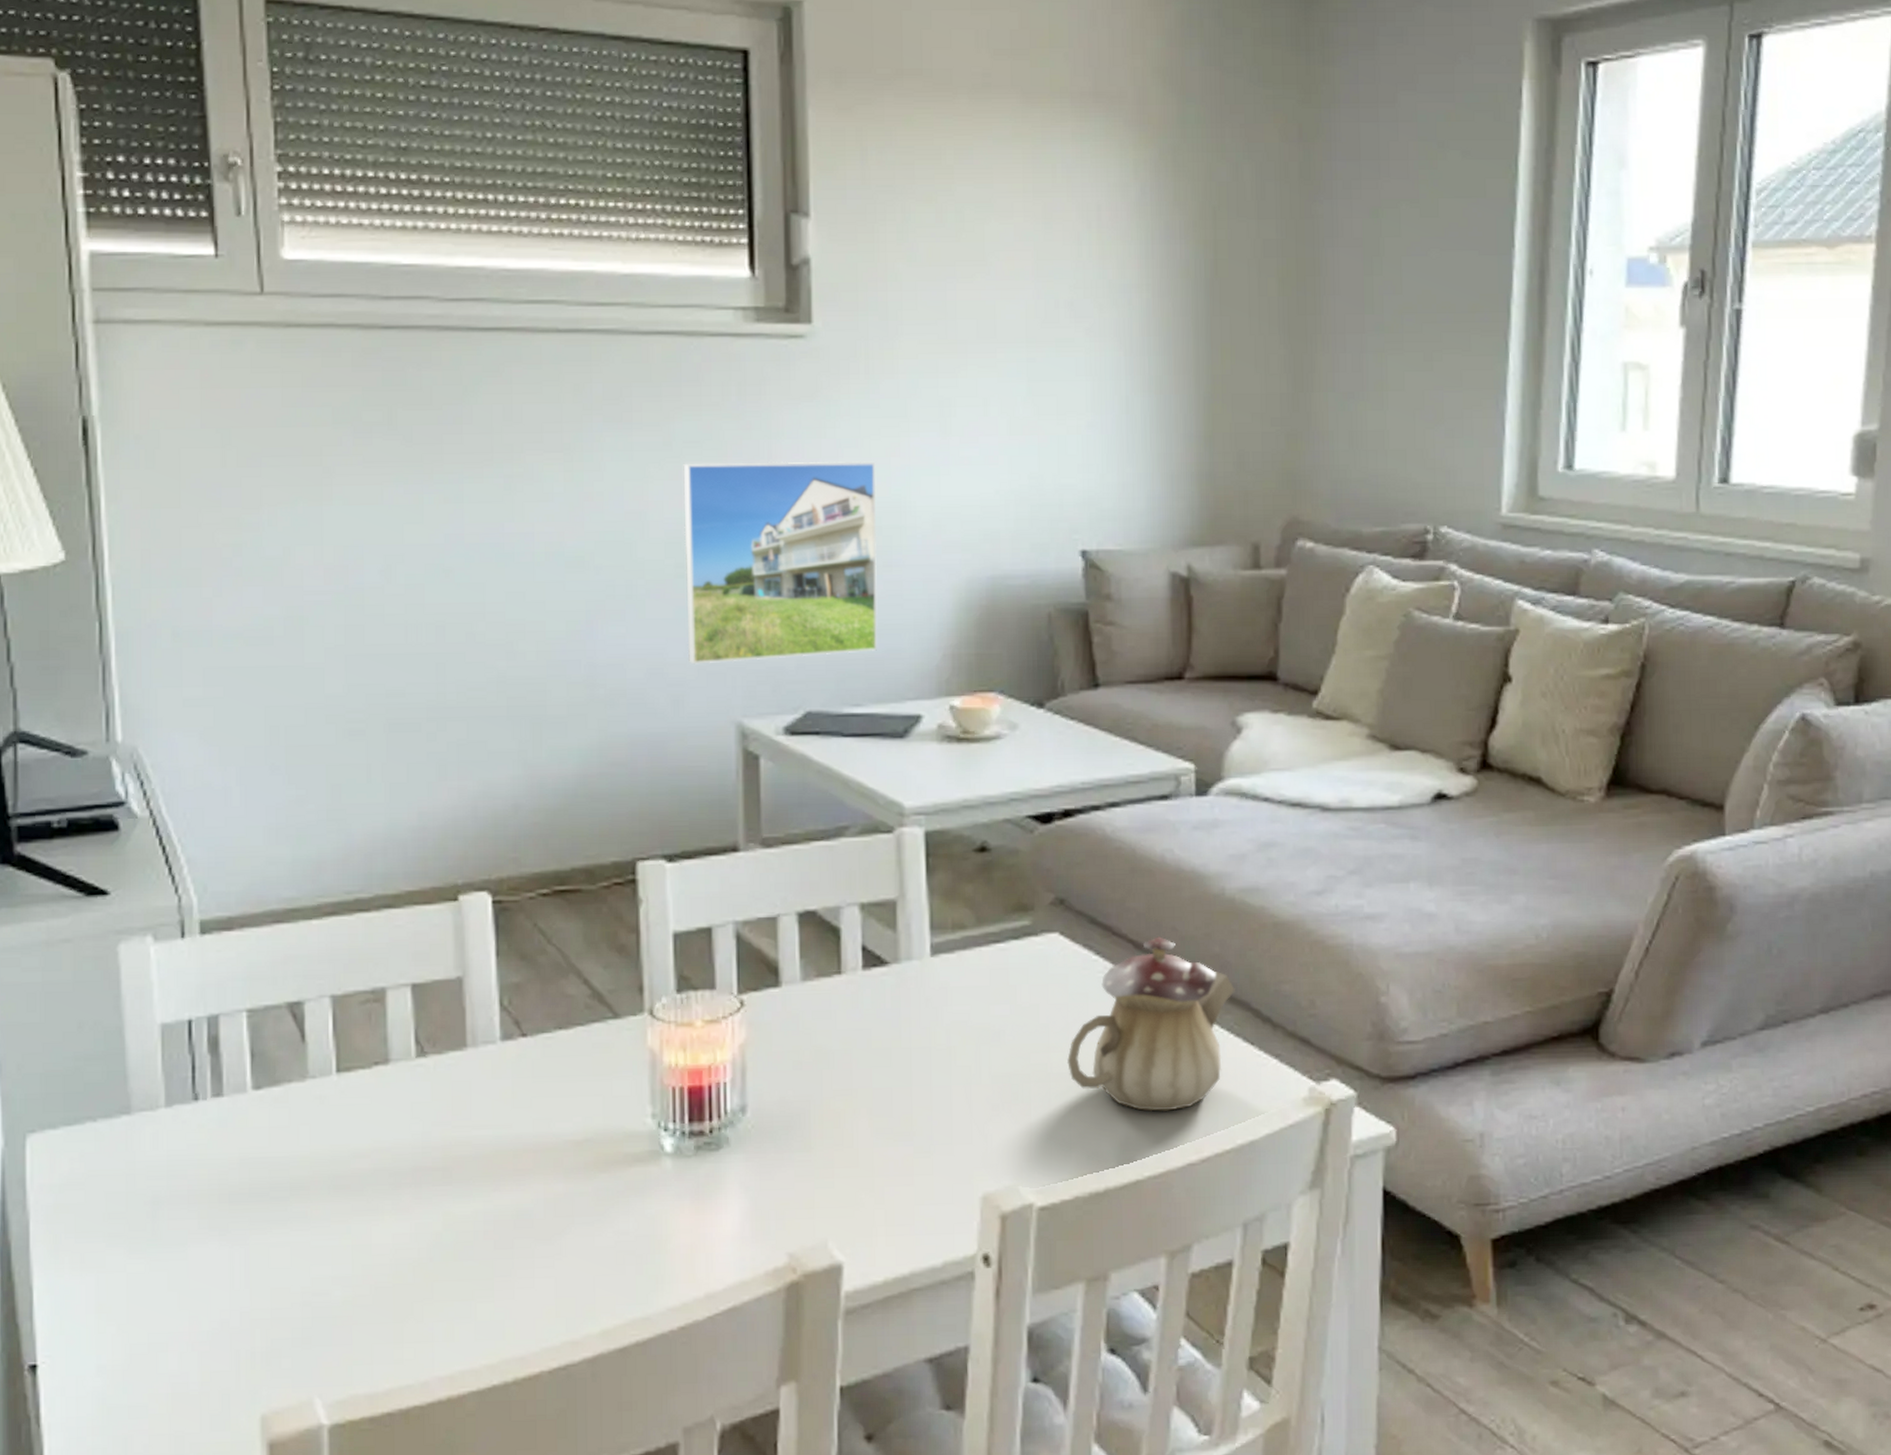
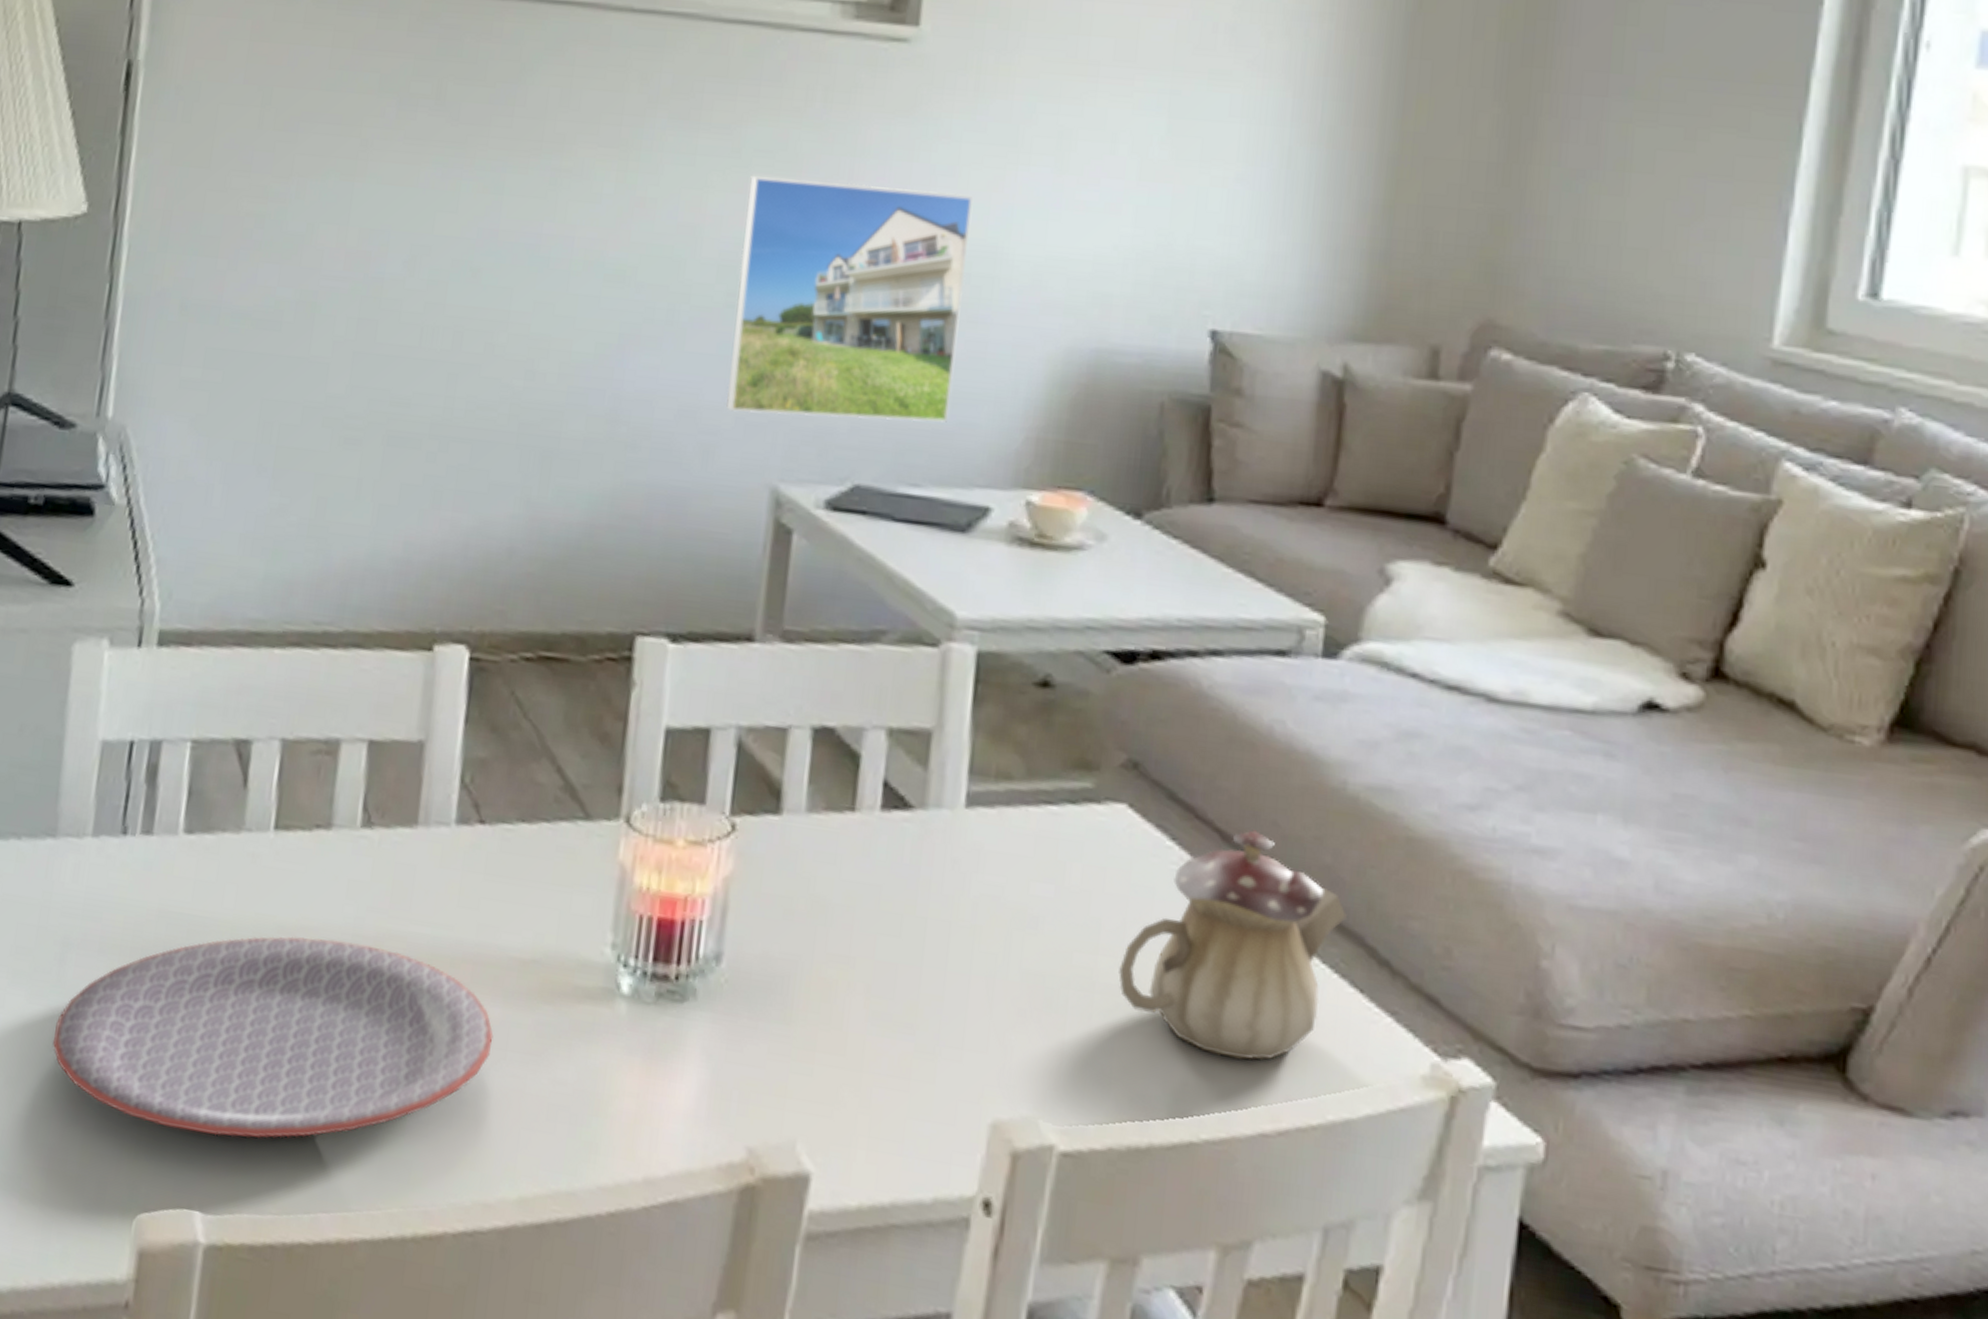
plate: none [157,1153,560,1337] -> present [52,936,494,1138]

